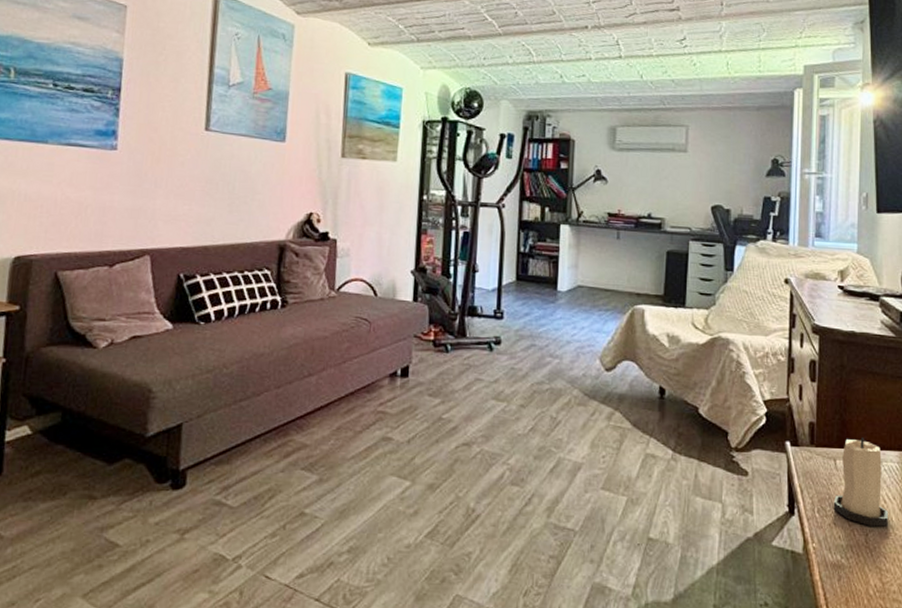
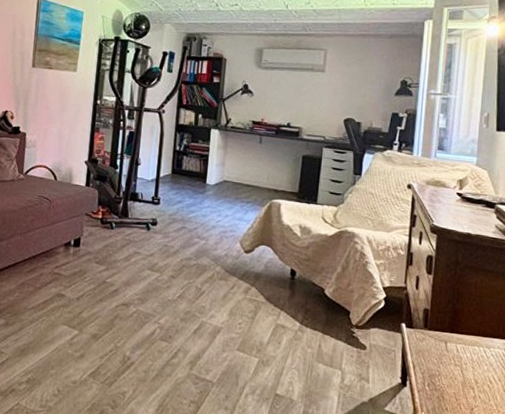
candle: present [833,436,889,527] -> none [442,324,494,404]

